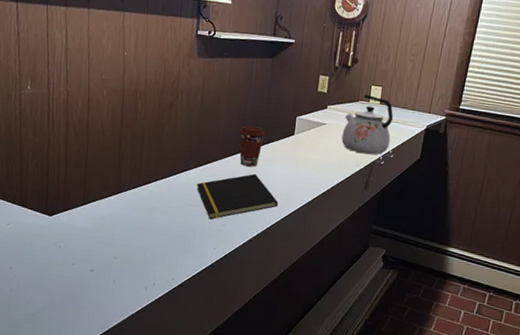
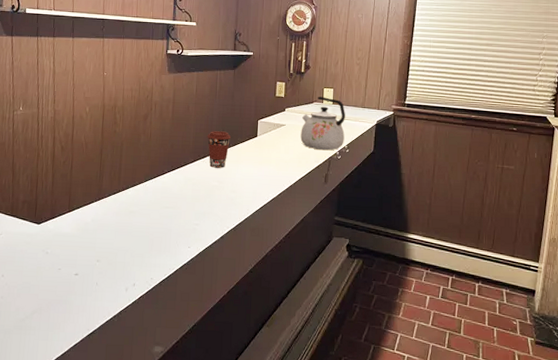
notepad: present [196,173,279,220] -> none [170,174,247,220]

